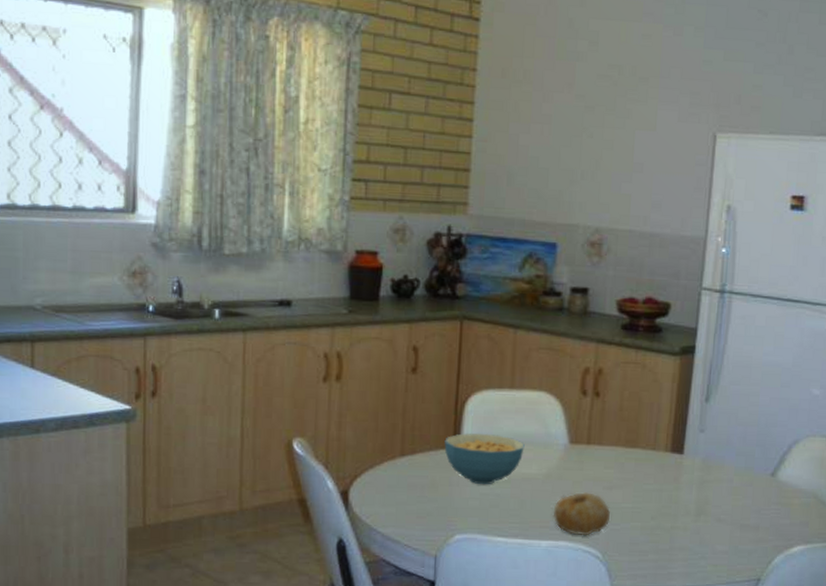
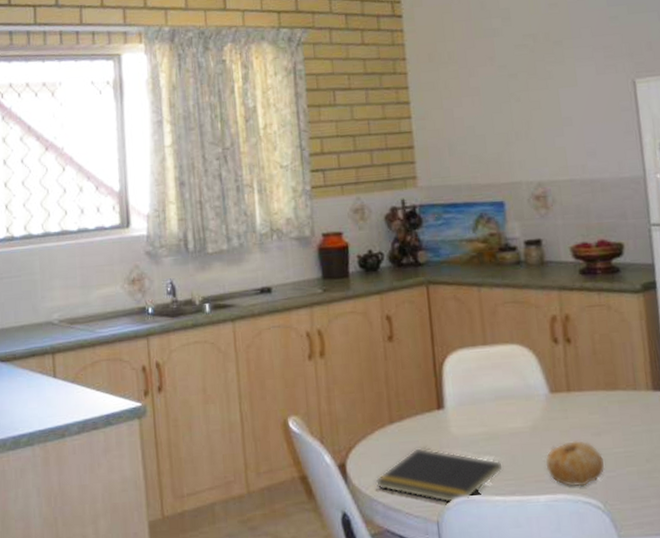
notepad: none [377,483,511,540] -> present [375,448,504,504]
cereal bowl: present [444,433,525,485] -> none [429,391,507,444]

